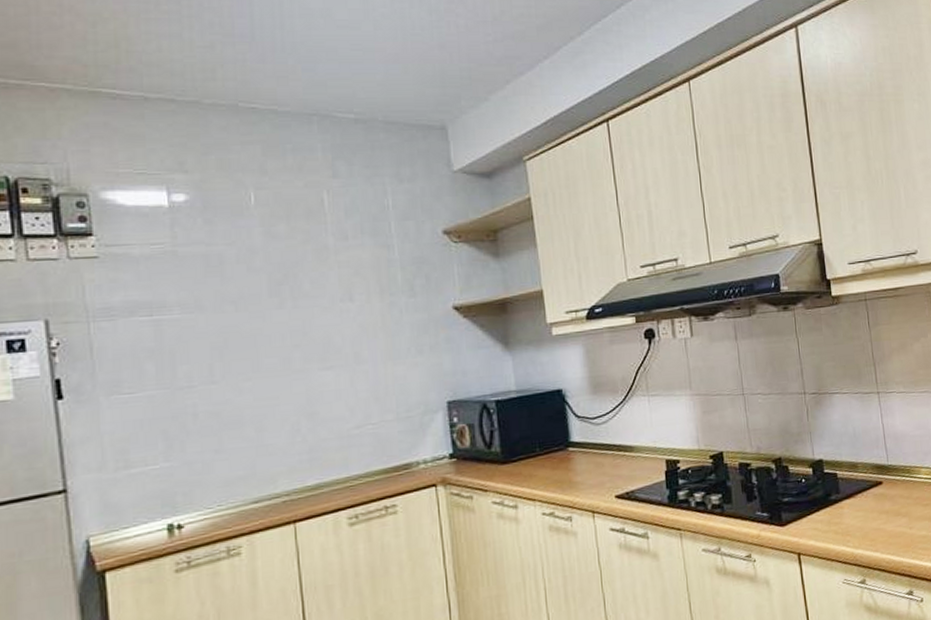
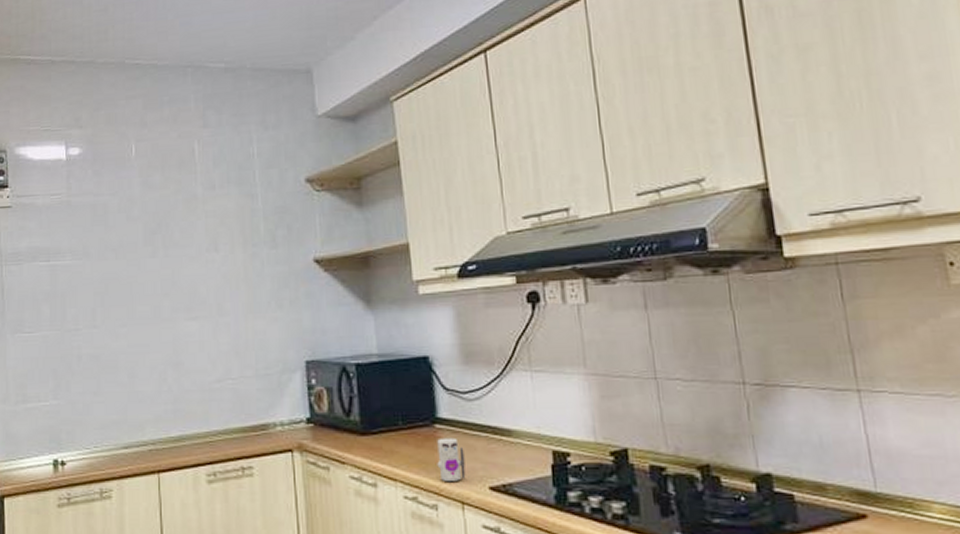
toy: none [570,457,596,496] -> present [437,437,466,481]

